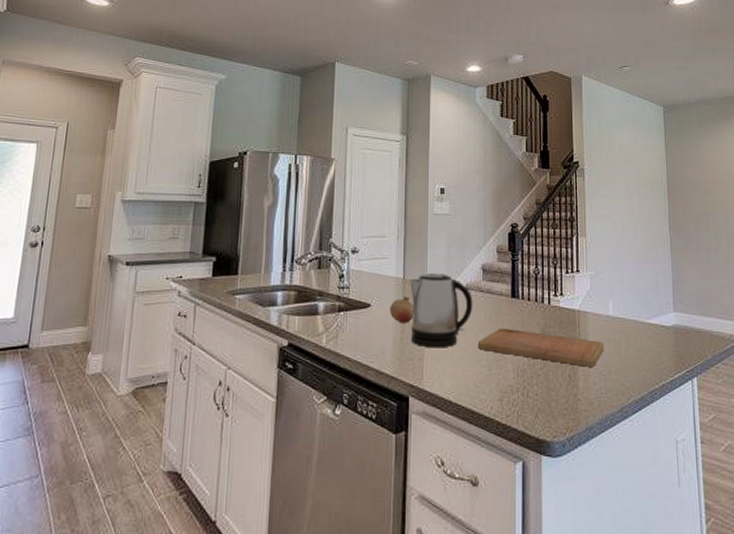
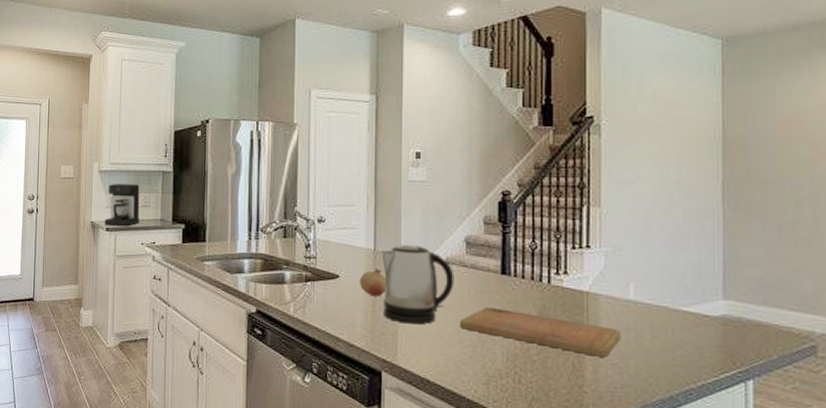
coffee maker: none [124,213,169,261] -> present [105,183,140,227]

